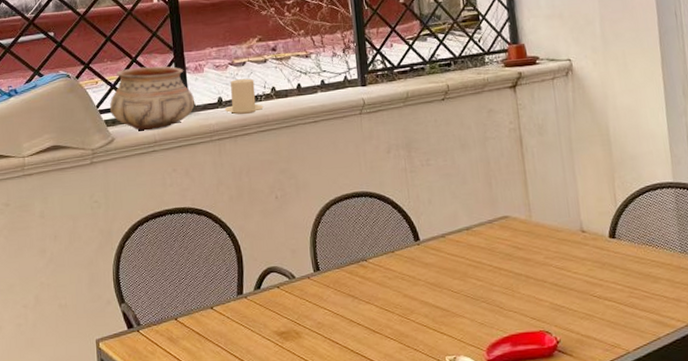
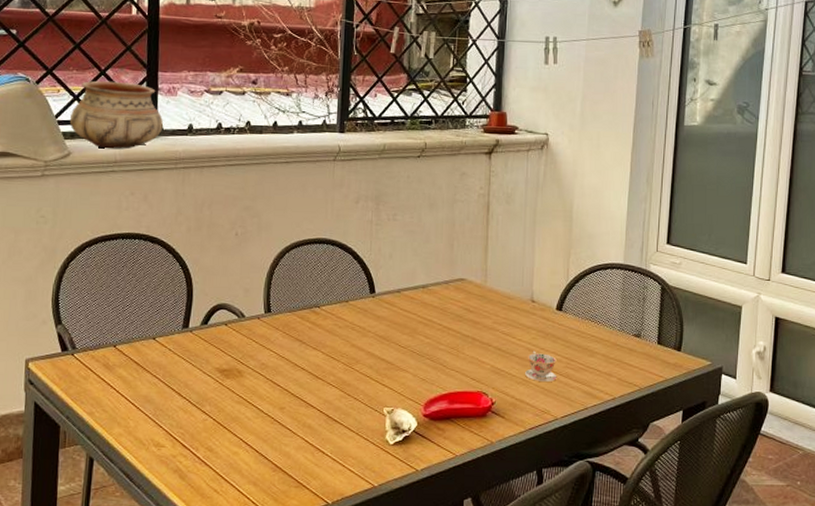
candle: present [224,78,264,115] -> none [194,108,235,146]
teacup: none [586,282,622,315] -> present [525,350,557,383]

